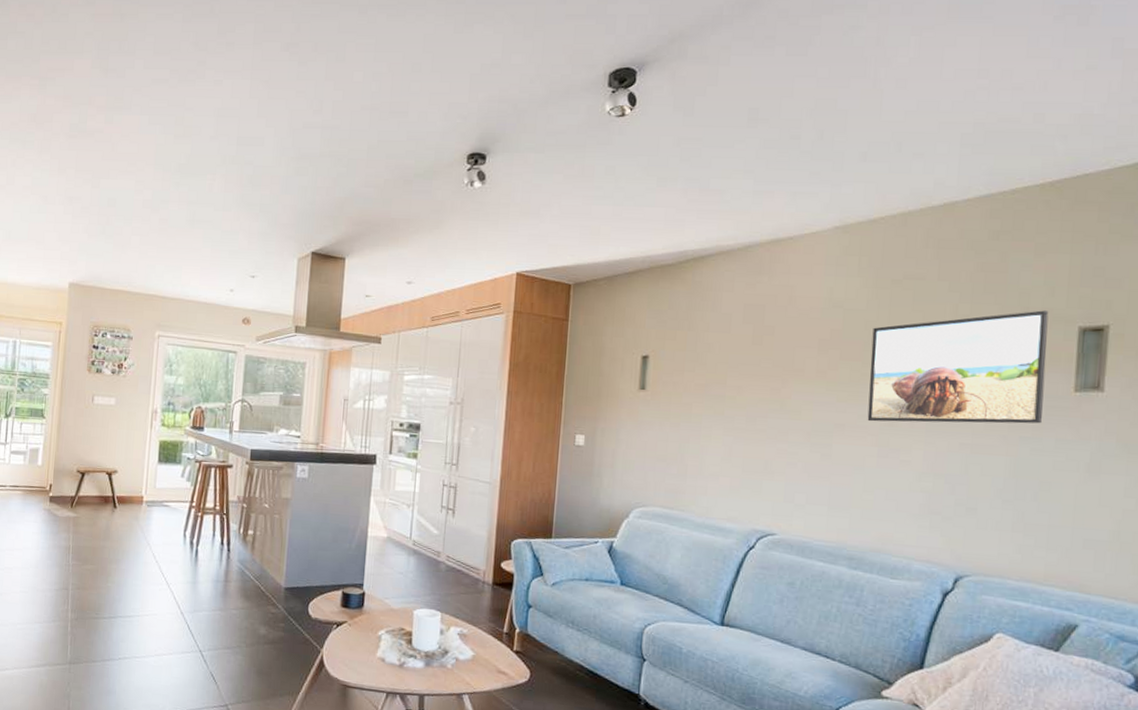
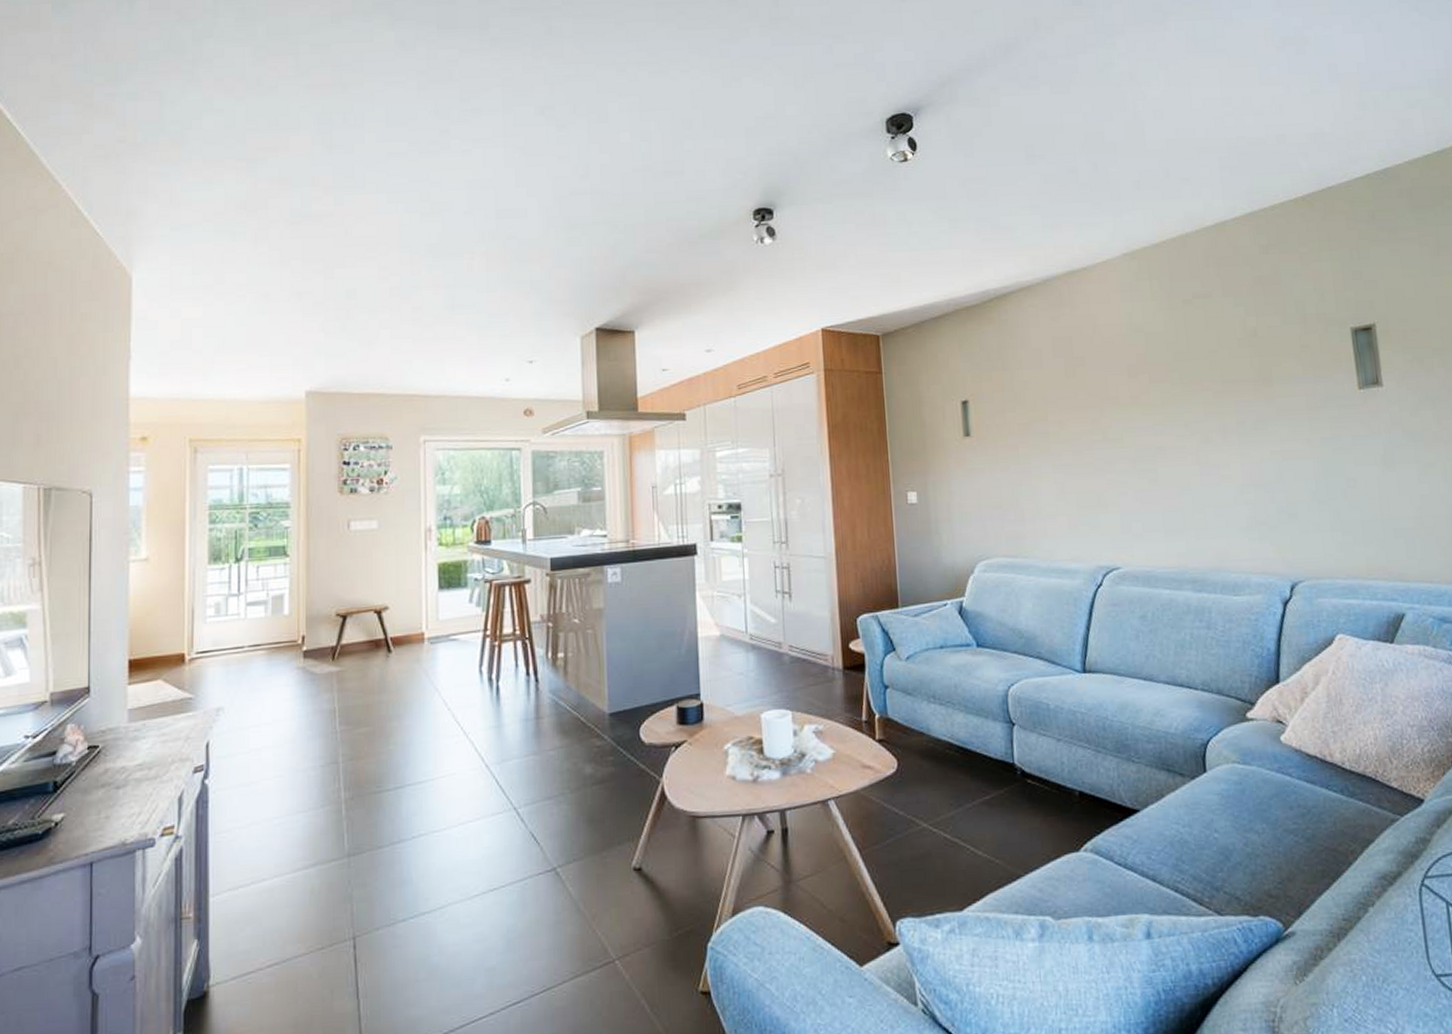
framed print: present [867,310,1049,424] -> none [1174,315,1338,441]

